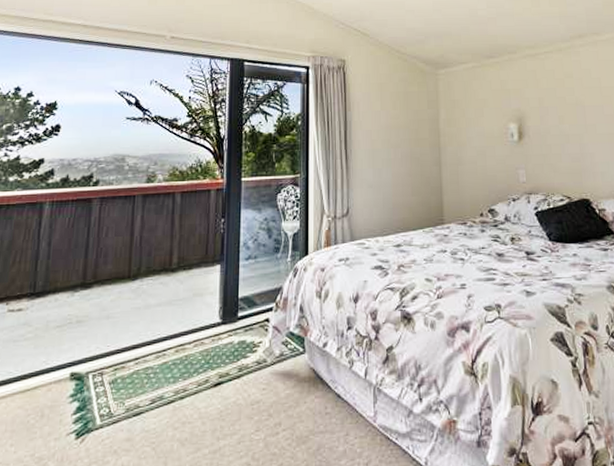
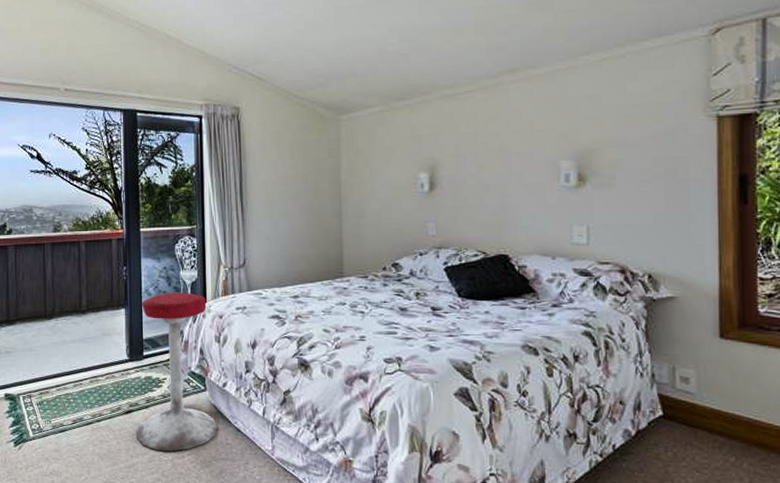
stool: none [224,244,317,429] -> present [135,292,218,452]

